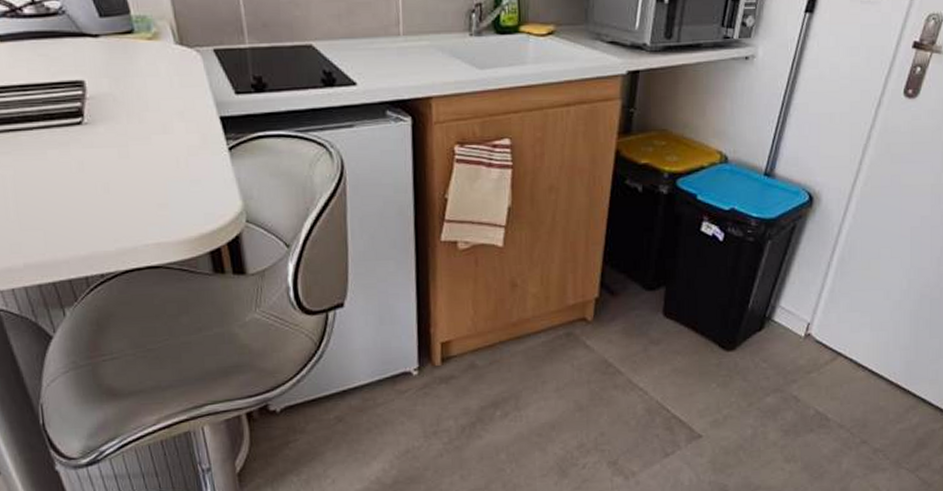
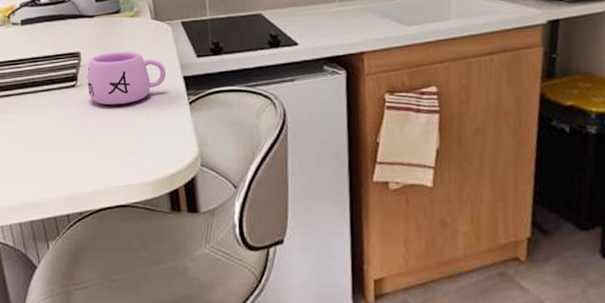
mug: none [96,82,199,149] -> present [87,51,166,105]

